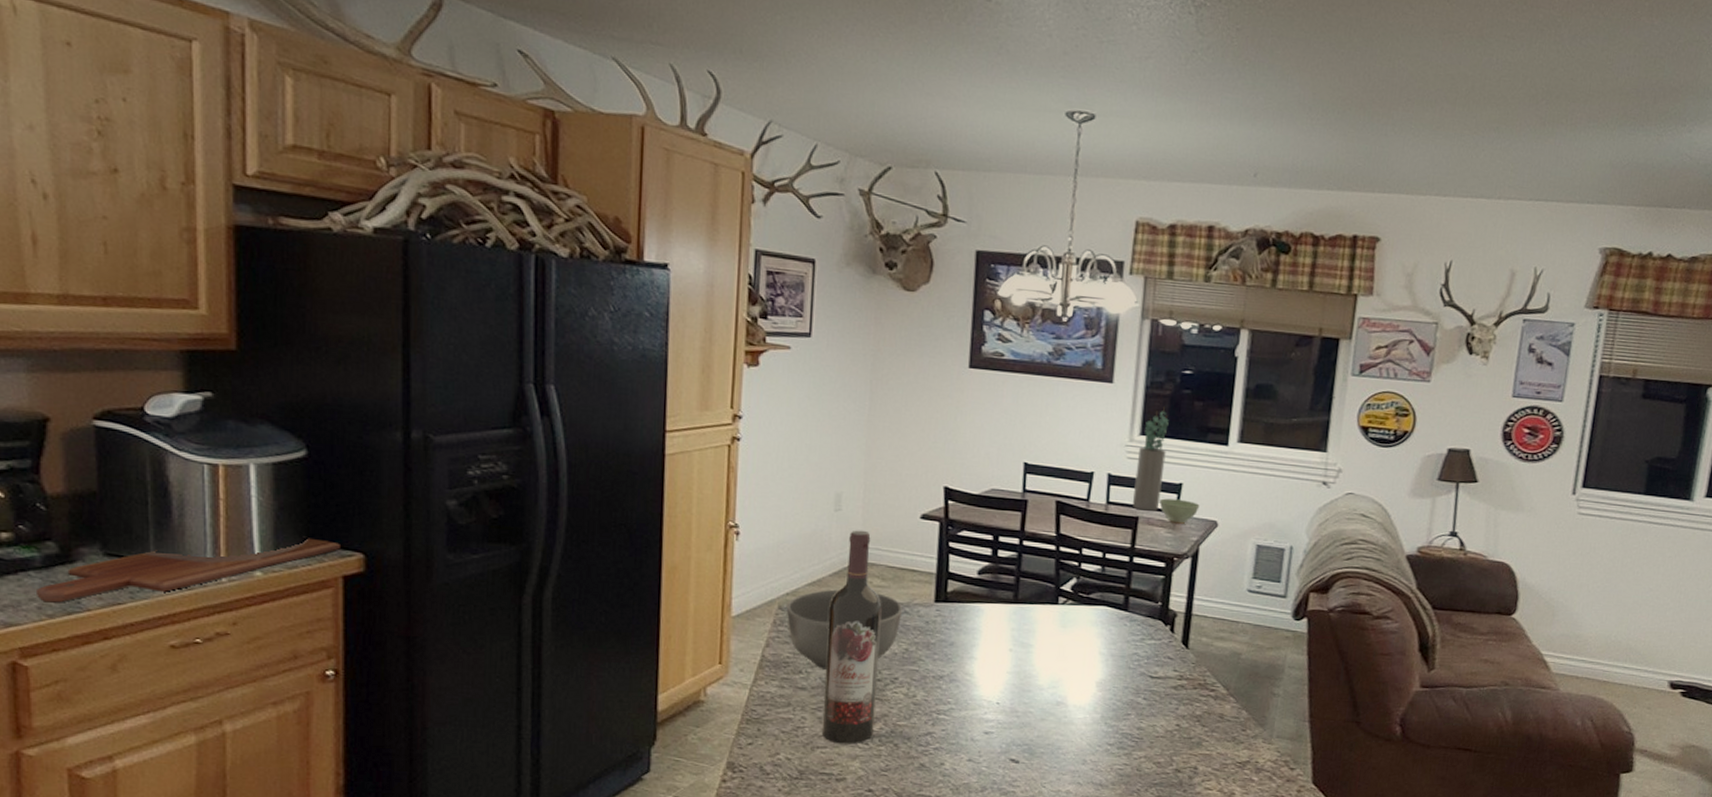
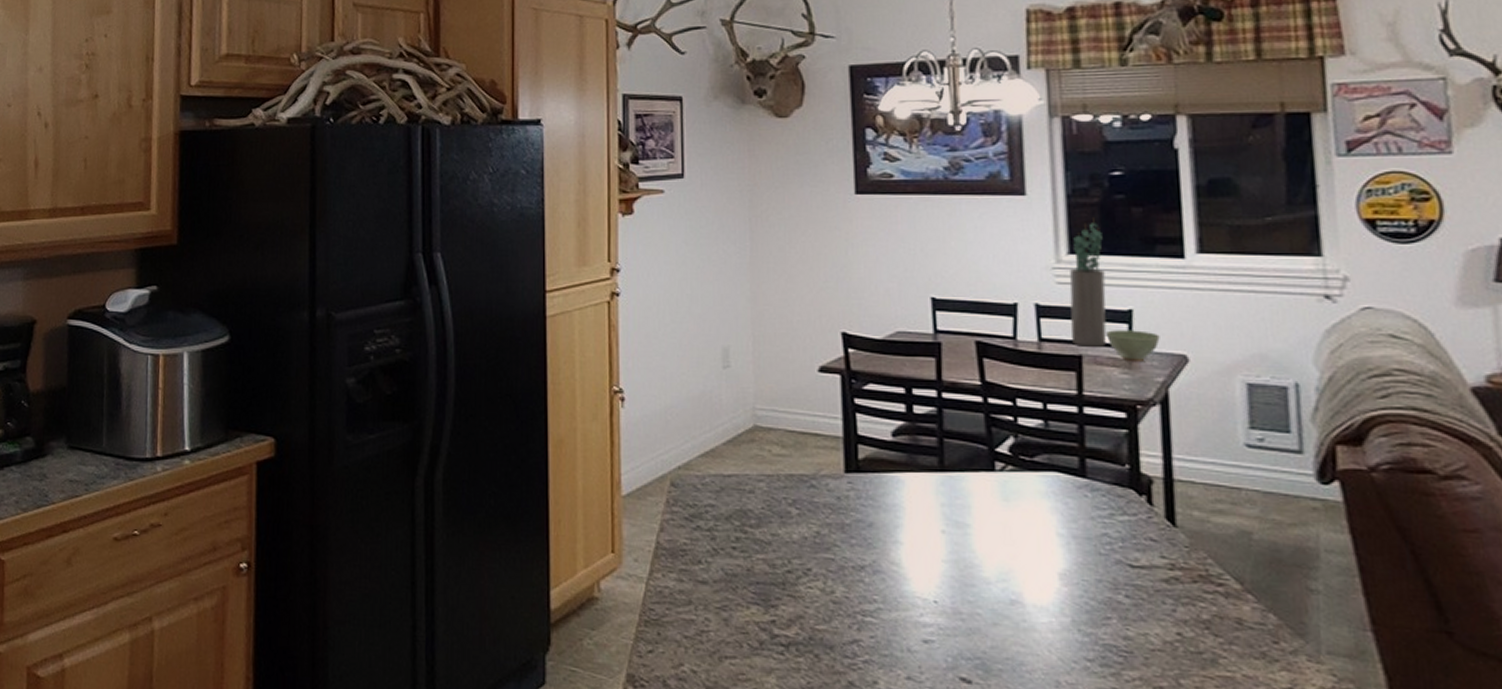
cutting board: present [37,538,340,603] -> none [16,424,255,497]
bowl: present [786,589,903,669] -> none [679,460,809,559]
wine bottle: present [821,530,882,744] -> none [726,389,789,654]

